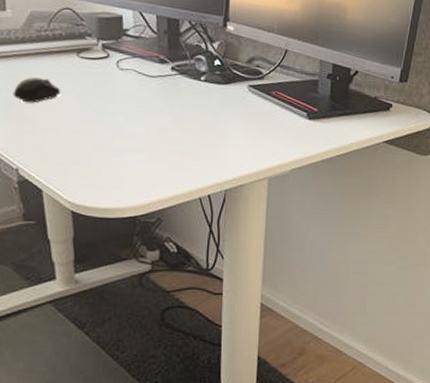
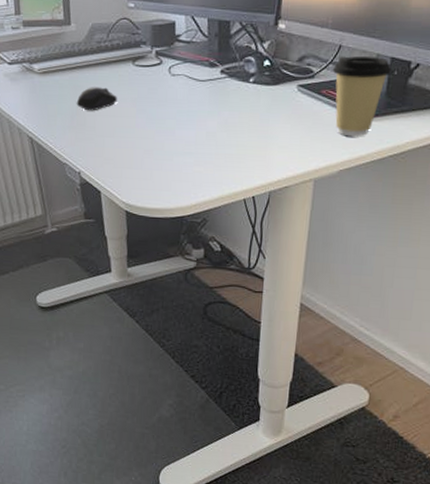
coffee cup: none [280,60,335,137] -> present [332,55,393,137]

